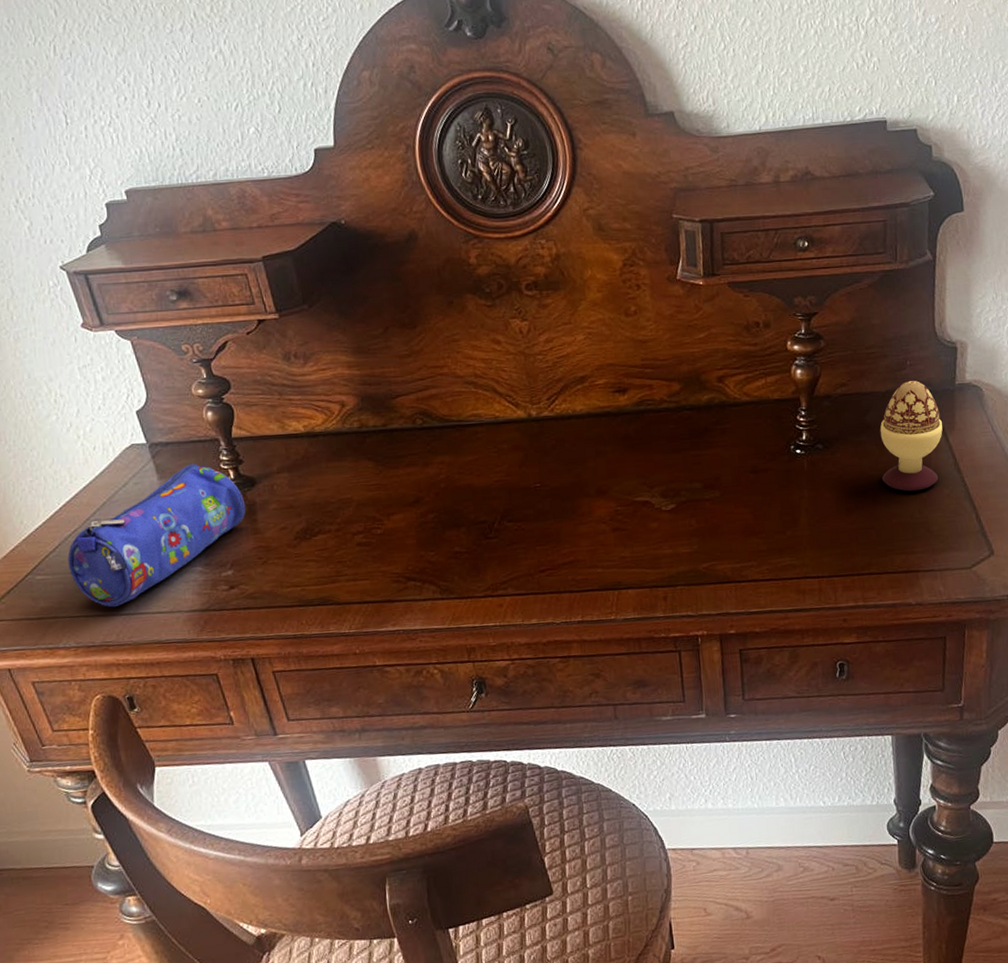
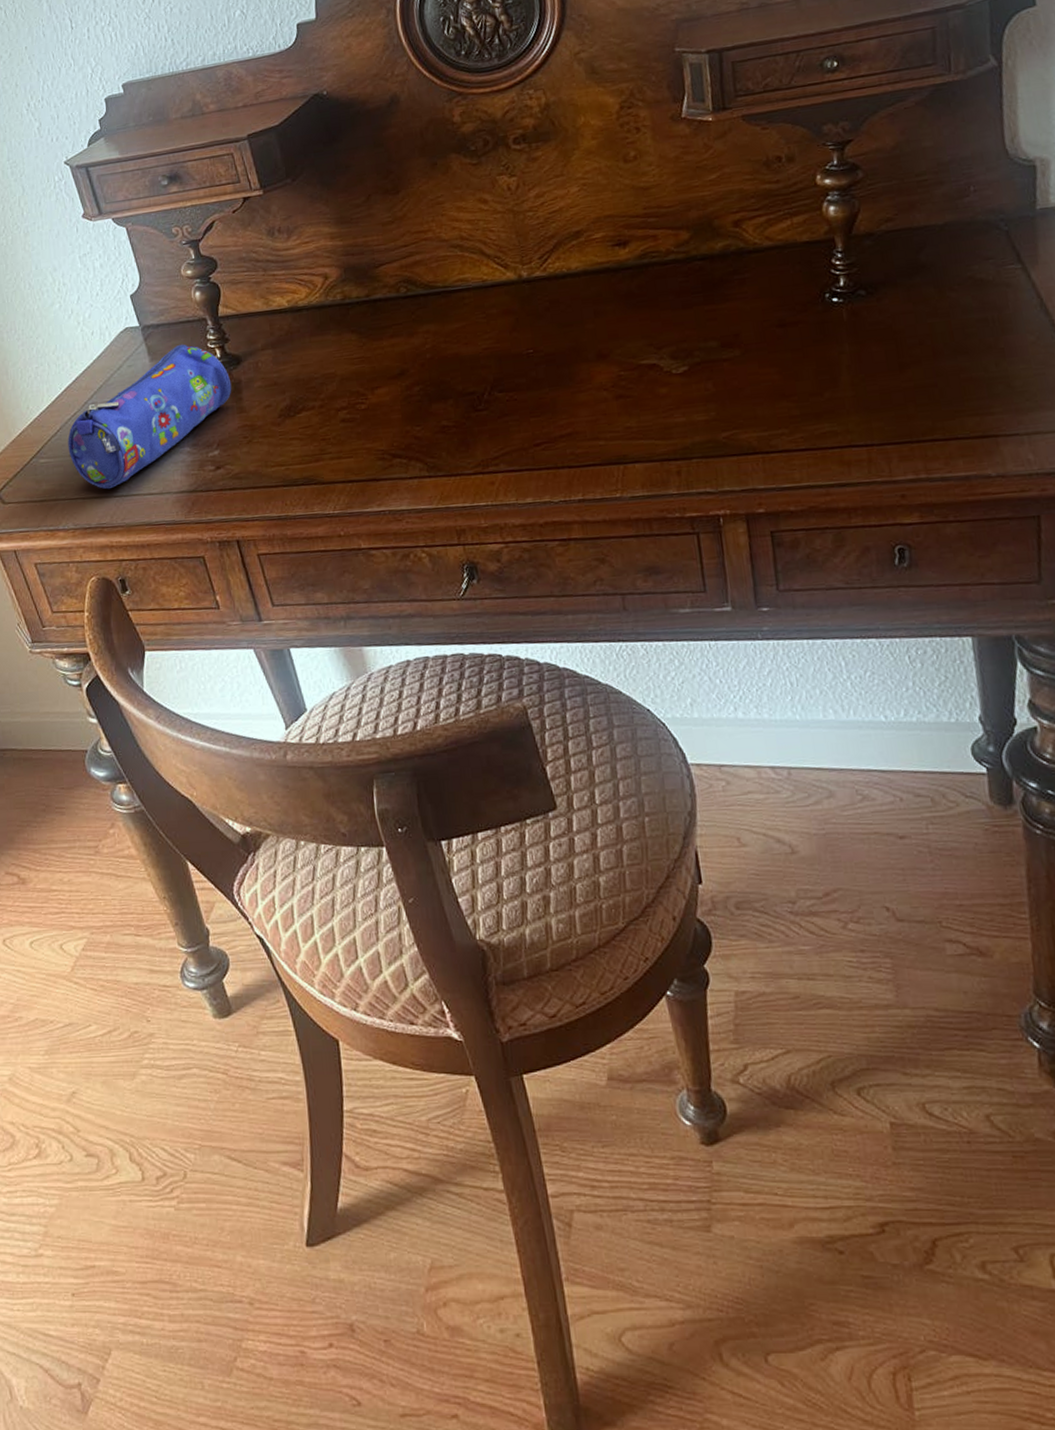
decorative egg: present [880,381,943,492] -> none [938,209,1022,341]

